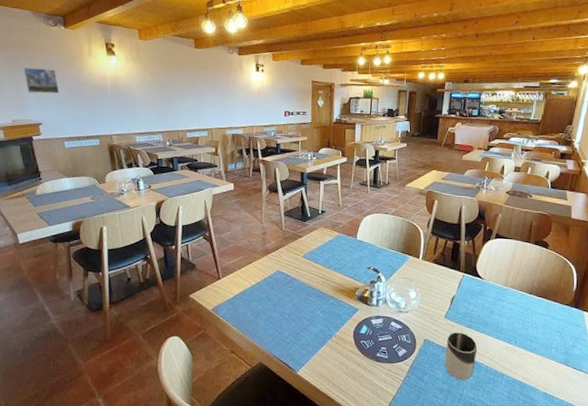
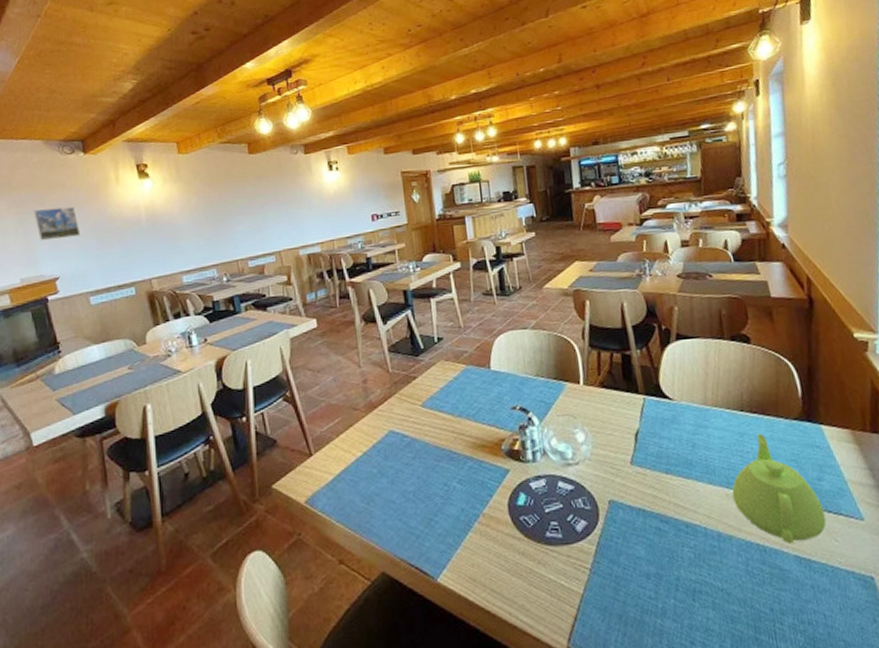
cup: present [445,332,478,381] -> none [640,482,689,556]
teapot: none [510,311,571,385] -> present [731,433,827,544]

